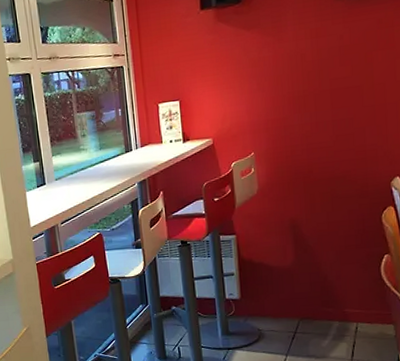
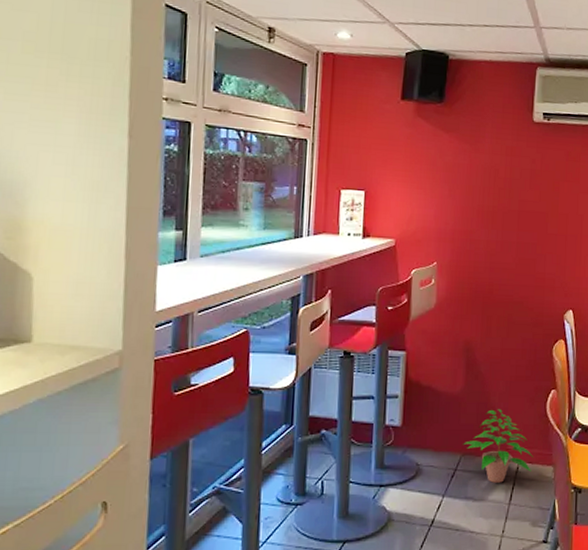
potted plant: none [300,277,372,342] -> present [463,409,533,483]

